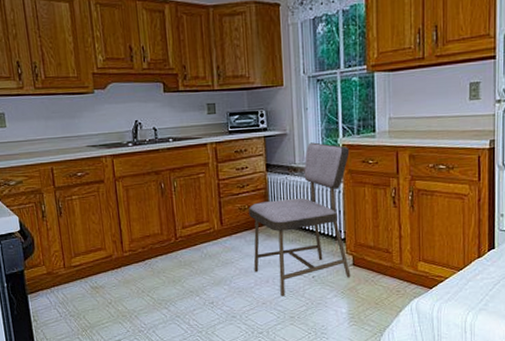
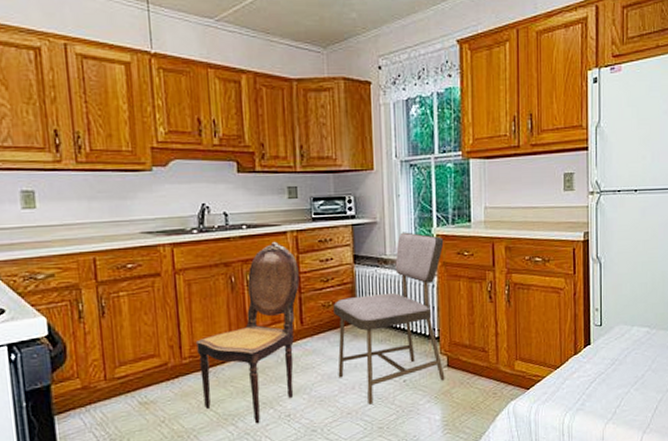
dining chair: none [133,153,219,309] -> present [195,242,300,424]

